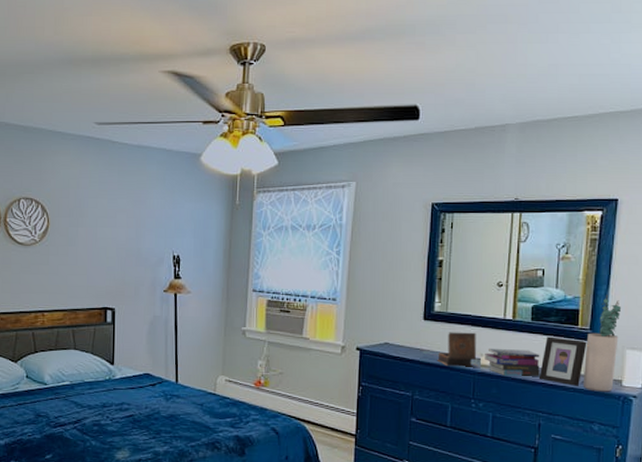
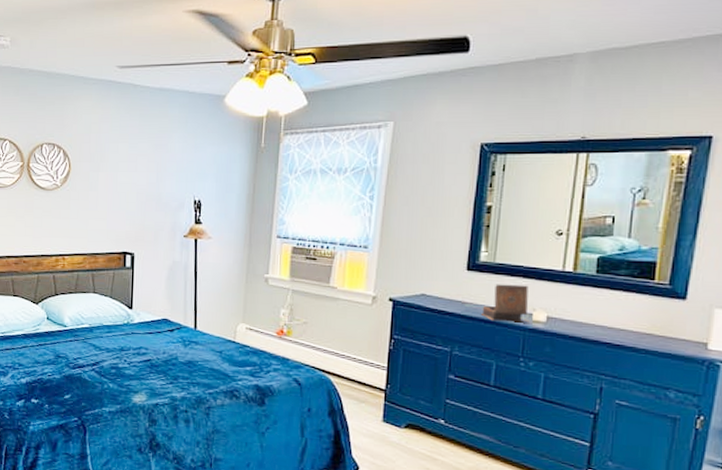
books: present [485,348,540,377] -> none [538,302,605,335]
picture frame: present [538,336,587,386] -> none [602,291,665,348]
vase: present [582,295,622,393] -> none [657,246,711,357]

